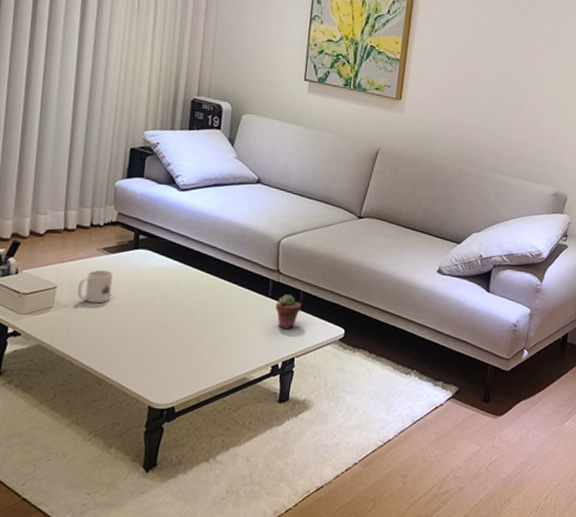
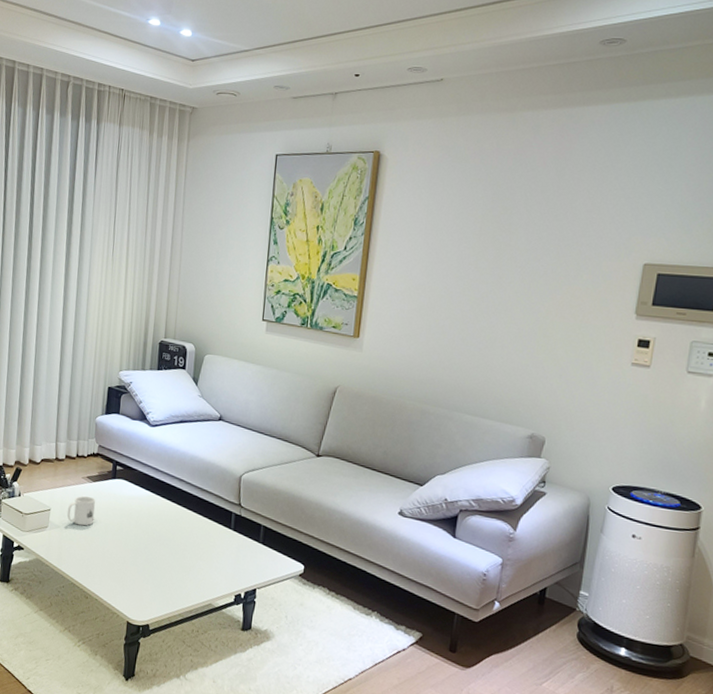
potted succulent: present [276,294,301,330] -> none [238,527,262,562]

